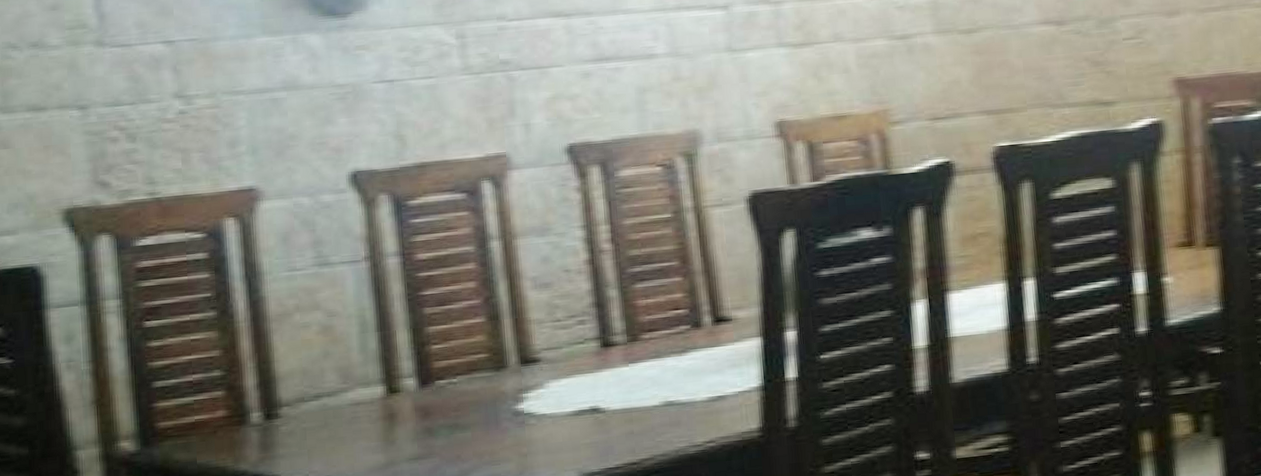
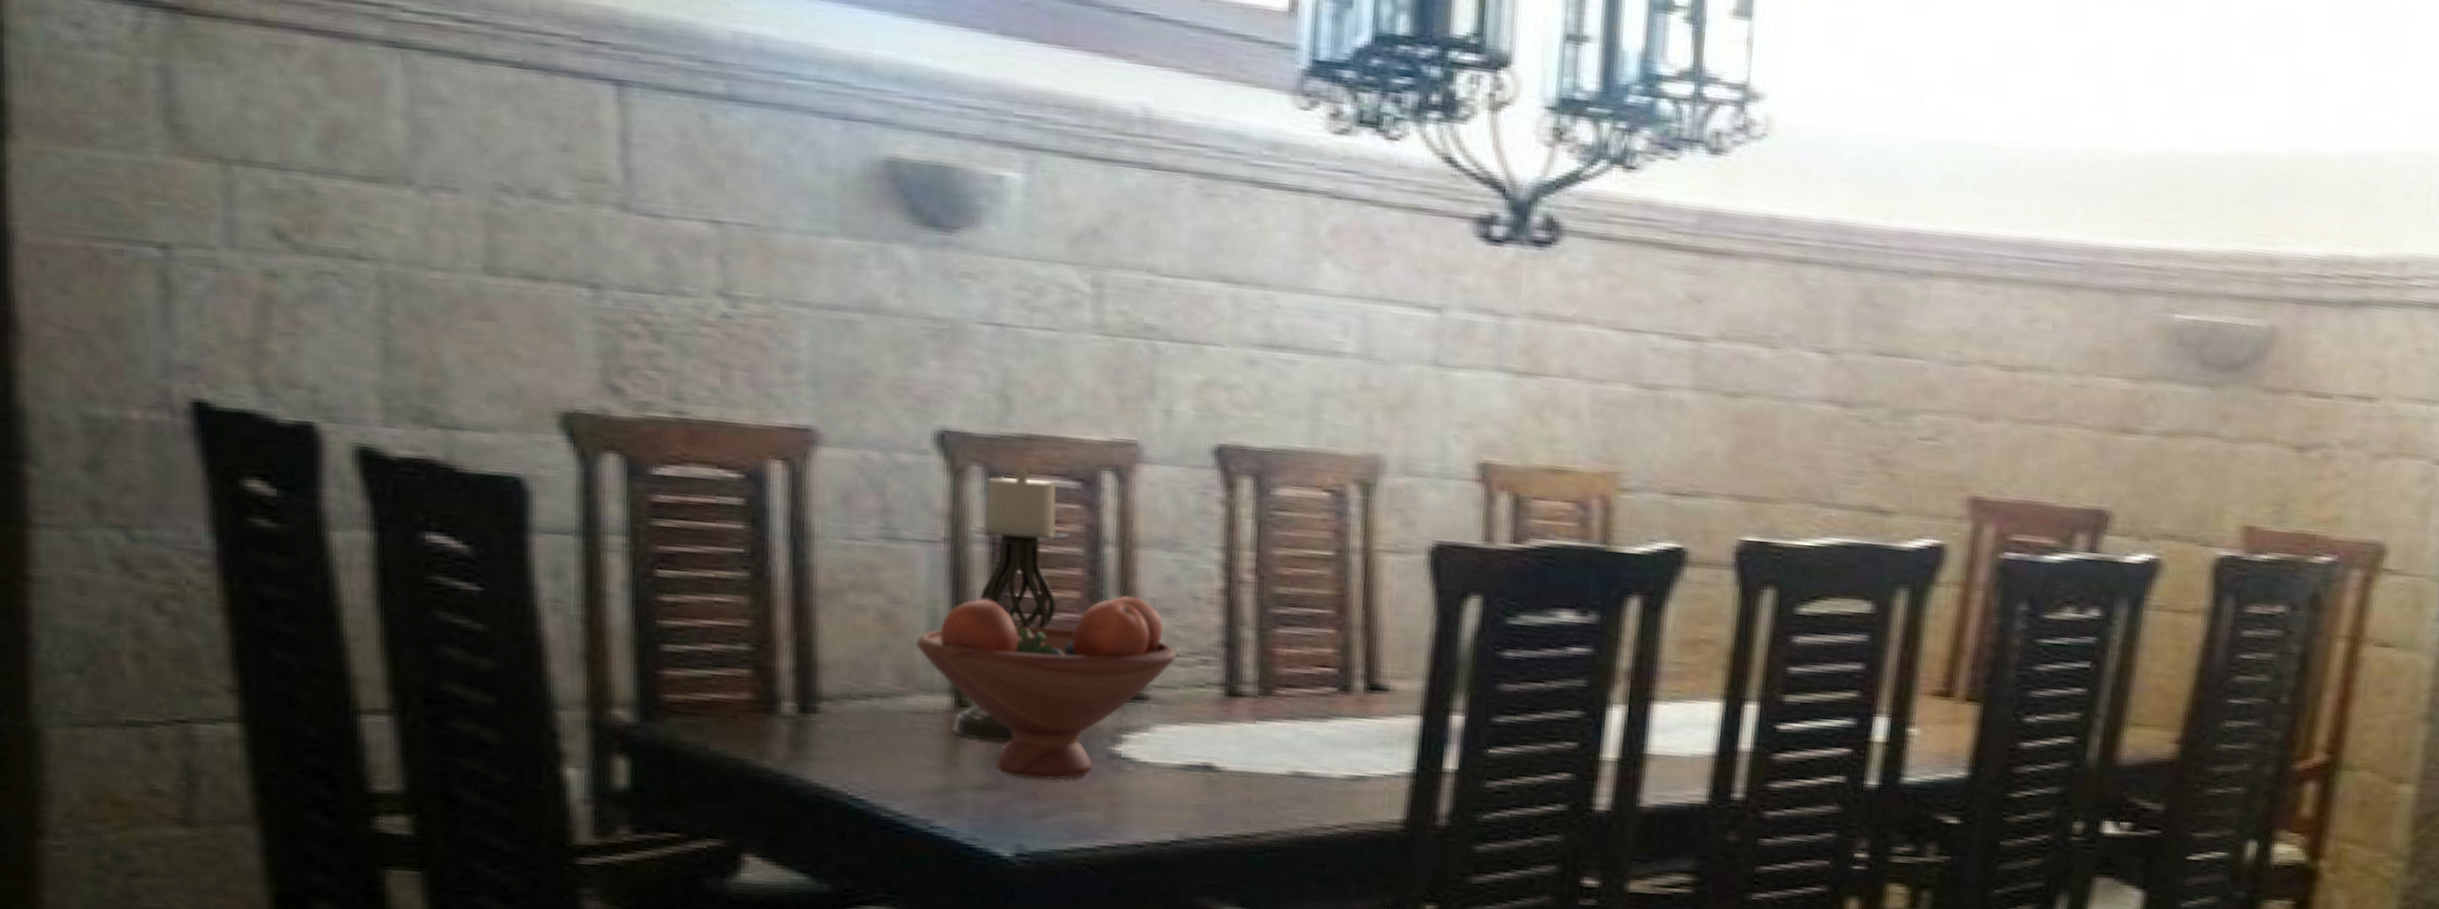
fruit bowl: none [351,278,558,445] -> present [916,595,1177,781]
candle holder: none [383,190,463,418] -> present [953,468,1070,743]

